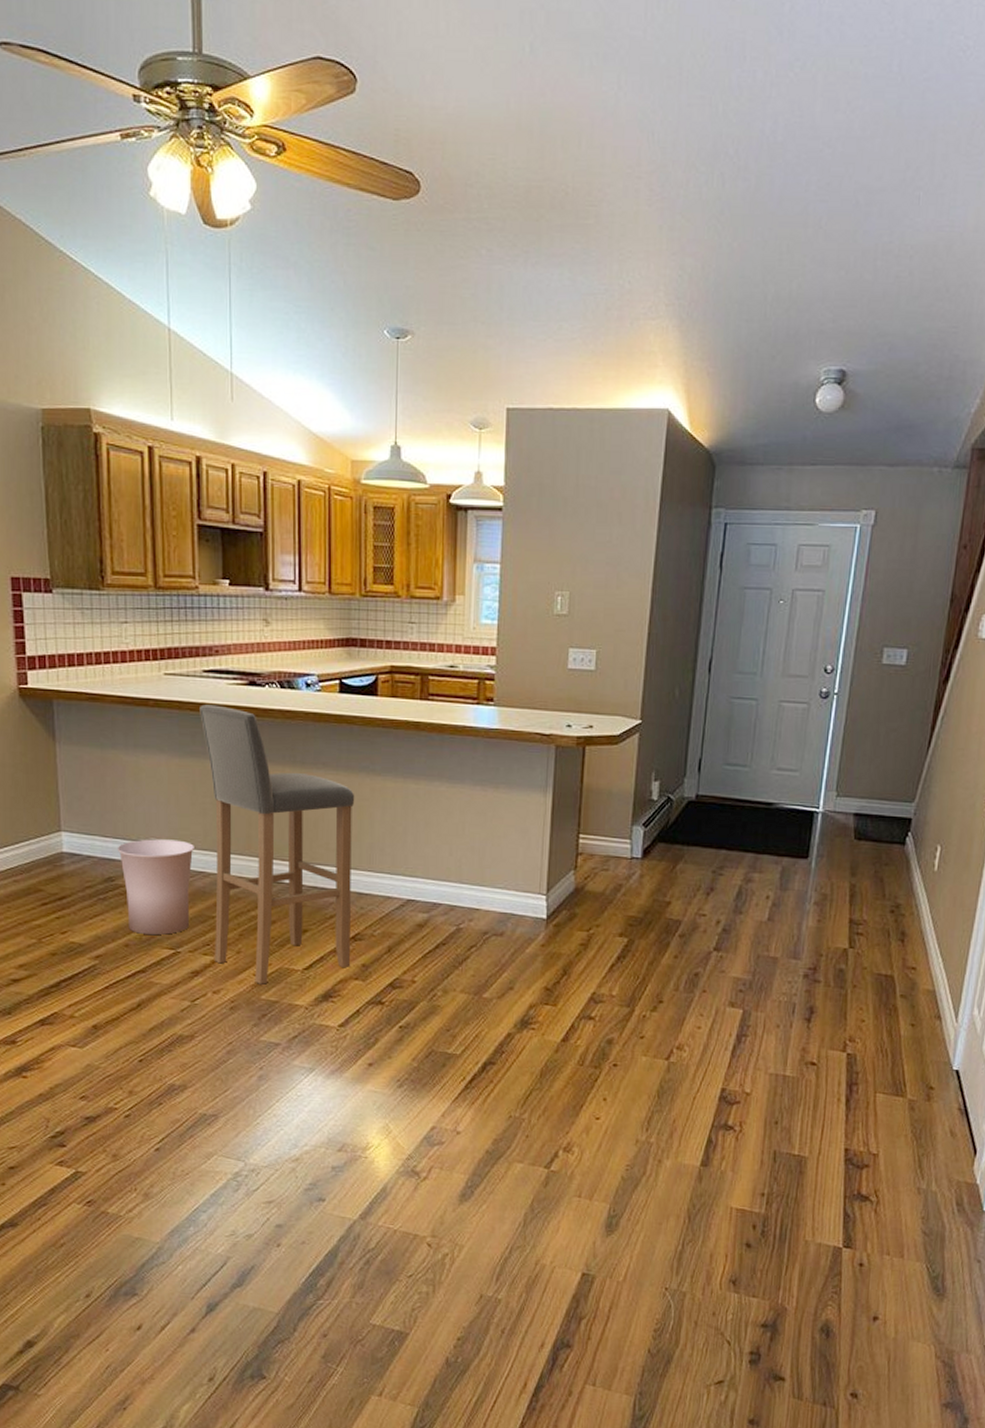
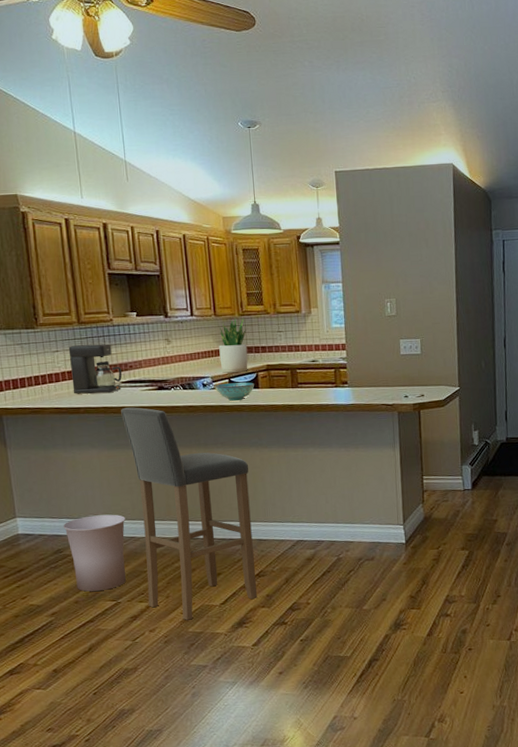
coffee maker: none [140,617,205,684] -> present [68,344,123,394]
bowl: none [322,684,373,711] -> present [215,382,255,402]
planter: none [331,598,368,672] -> present [218,317,248,373]

